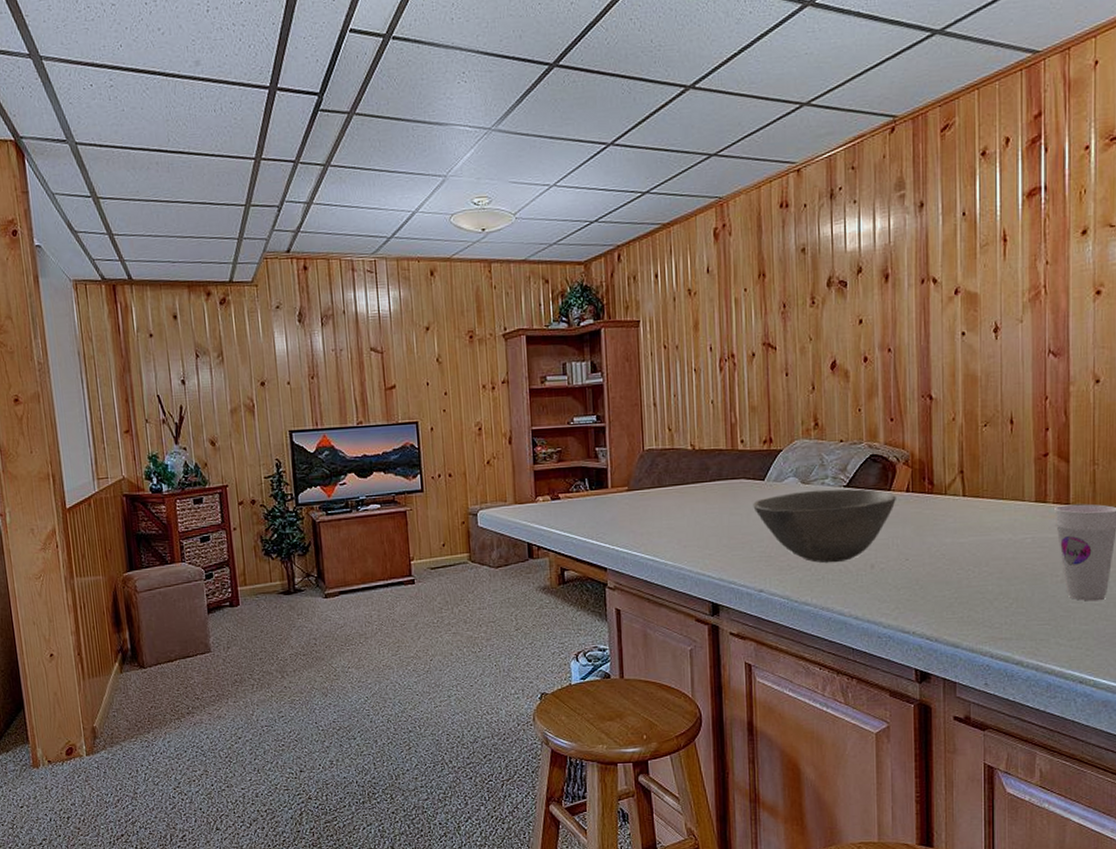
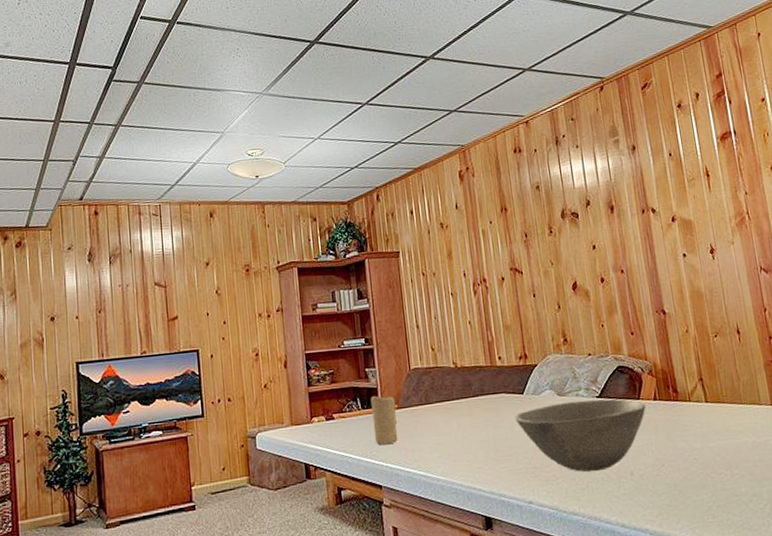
candle: none [599,477,627,527] -> present [370,396,398,445]

